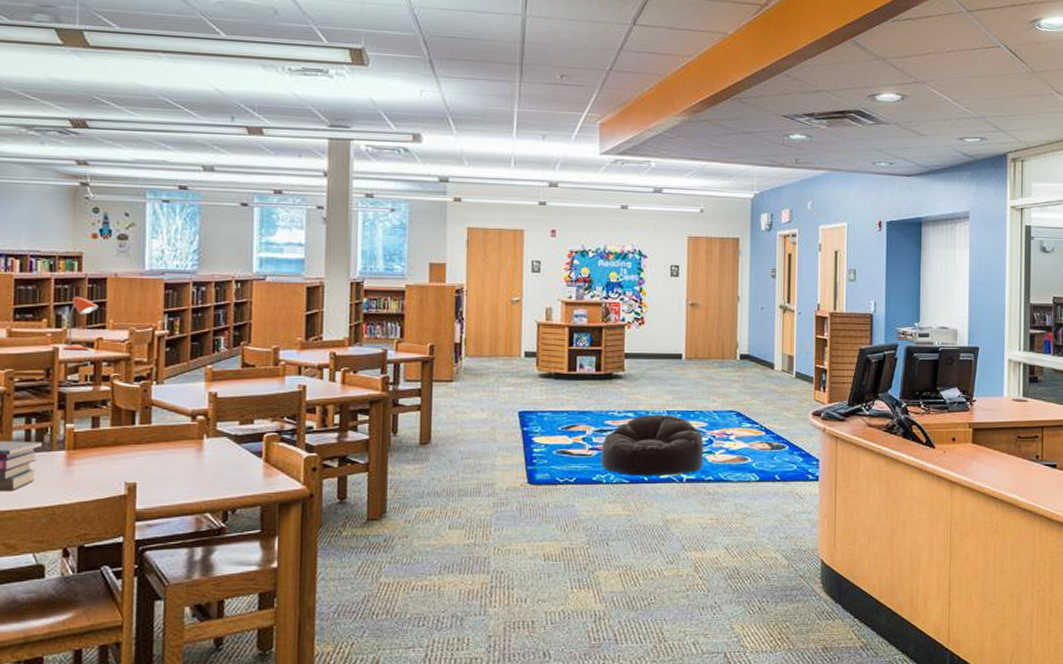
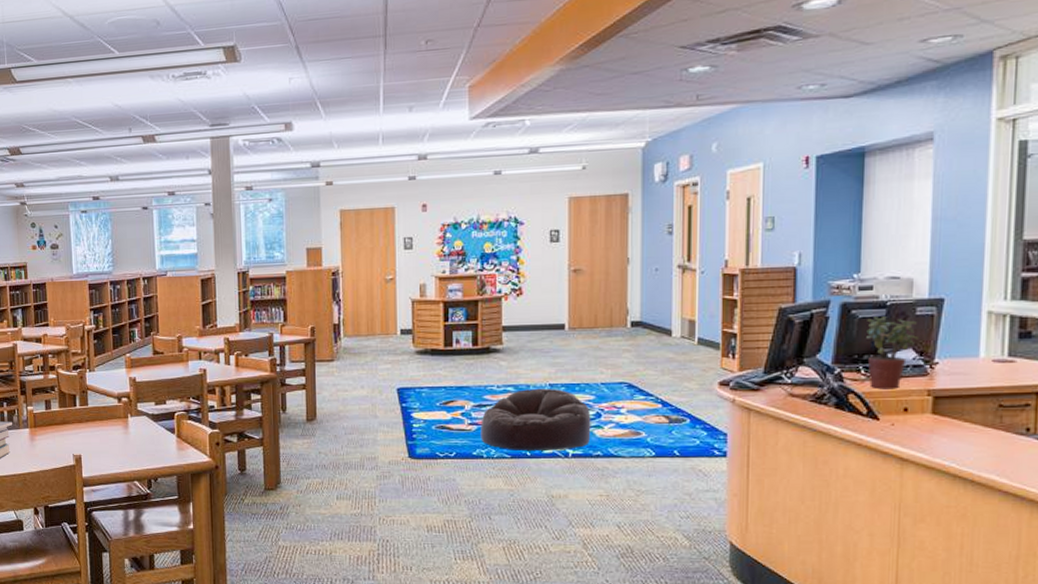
desk lamp: present [62,296,99,352] -> none [19,300,43,347]
potted plant: none [925,360,962,422] -> present [866,316,919,390]

